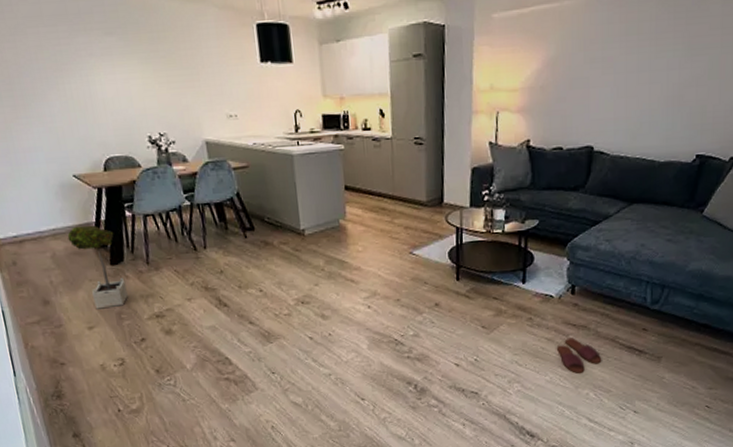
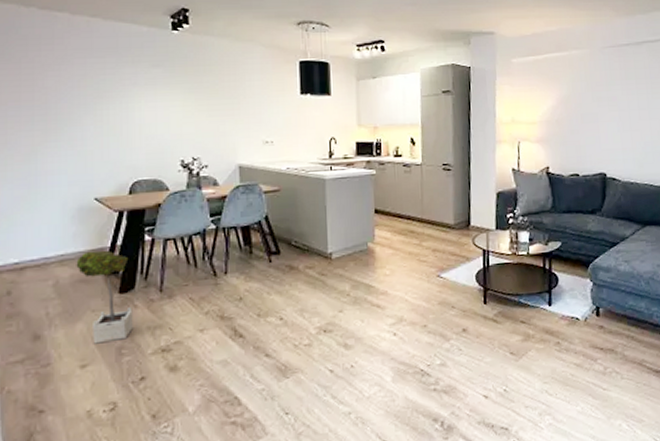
slippers: present [557,338,602,373] -> none [586,362,632,402]

